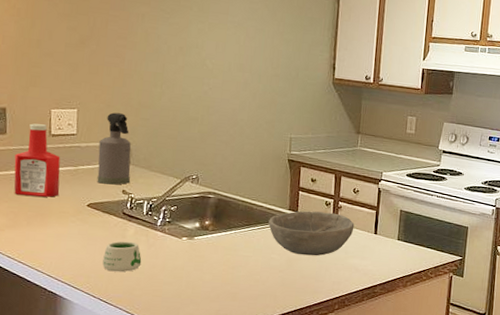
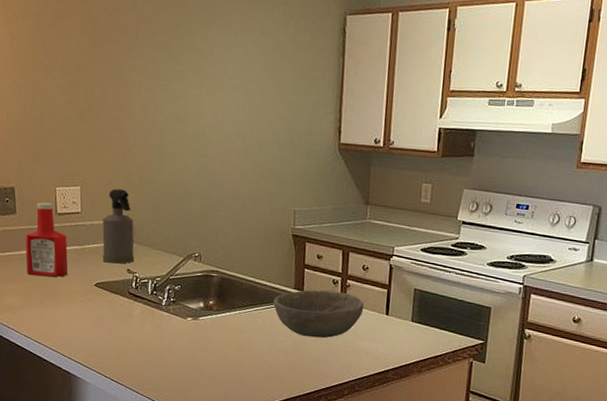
mug: present [102,241,142,272] -> none [112,321,149,353]

